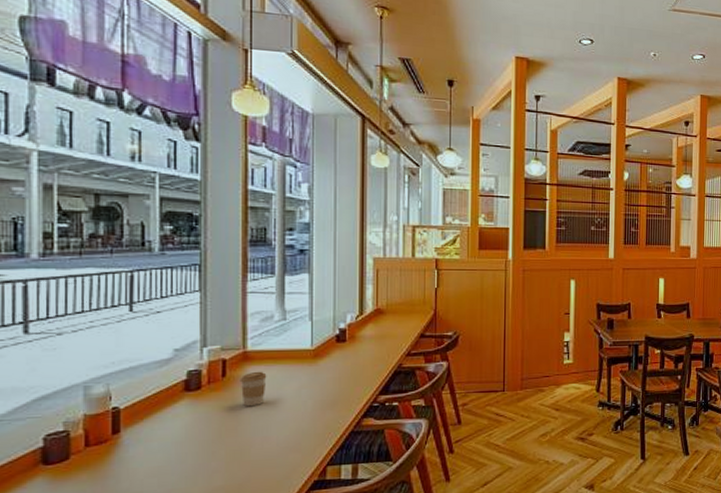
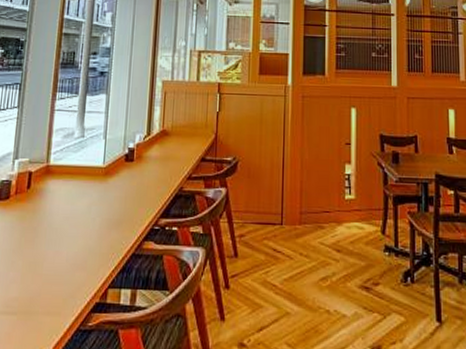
coffee cup: present [240,371,267,406] -> none [41,185,64,219]

